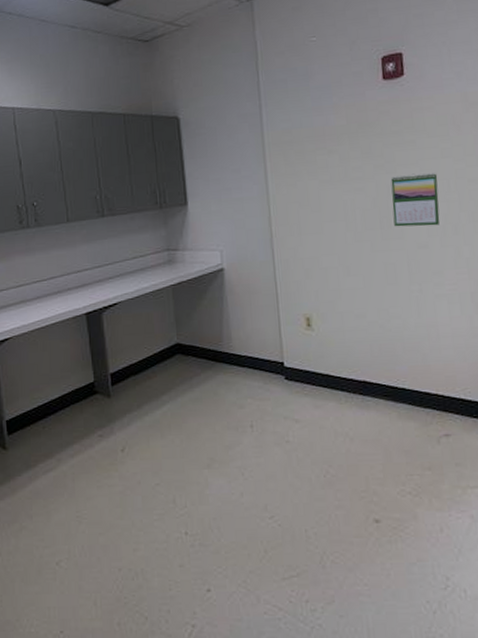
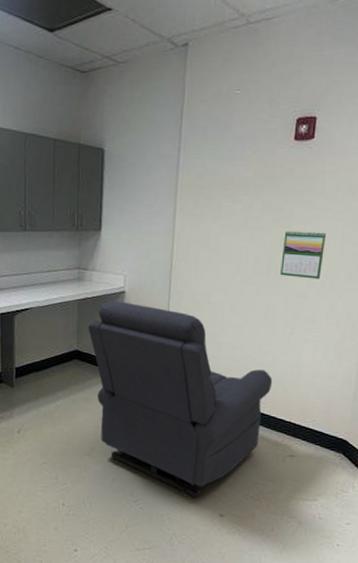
chair: none [187,280,409,505] -> present [88,300,273,499]

